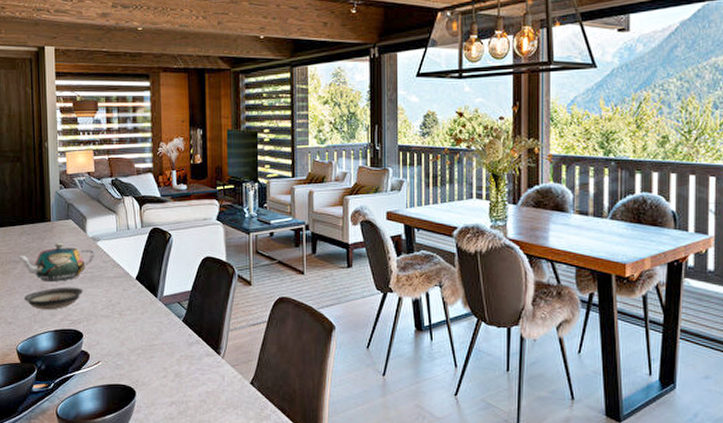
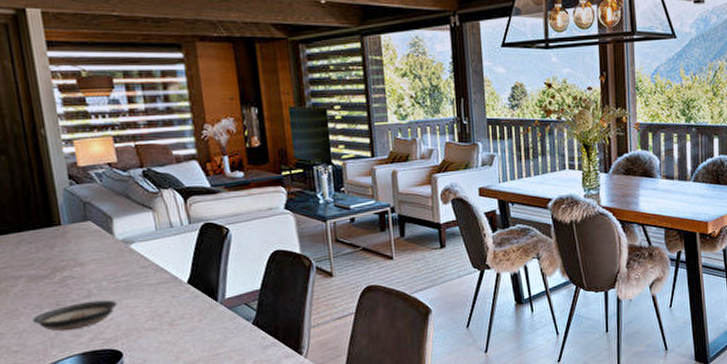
teapot: present [15,242,95,282] -> none [13,249,129,297]

